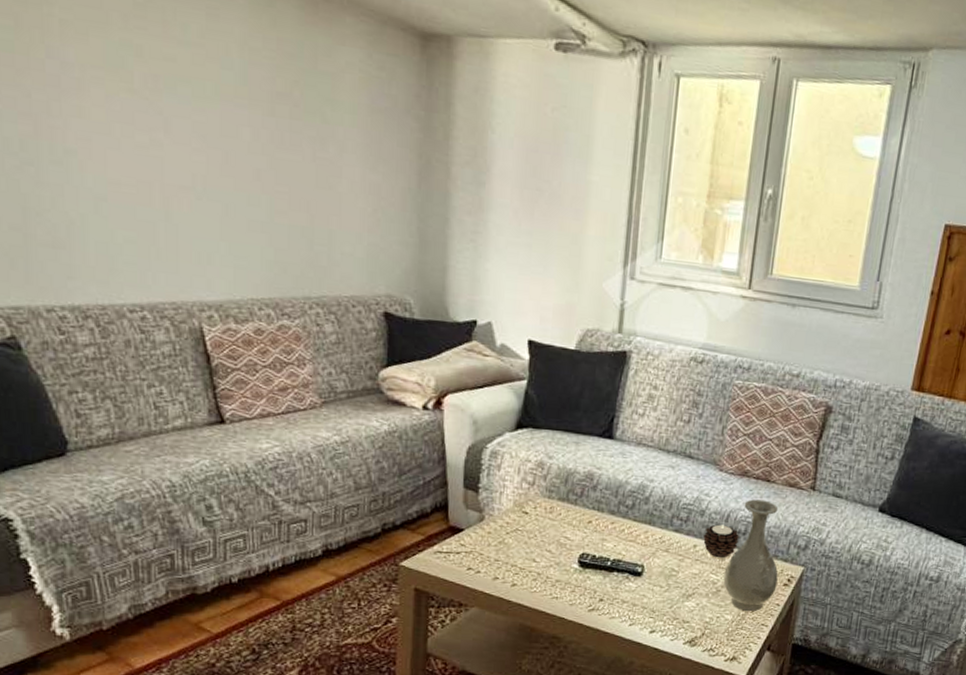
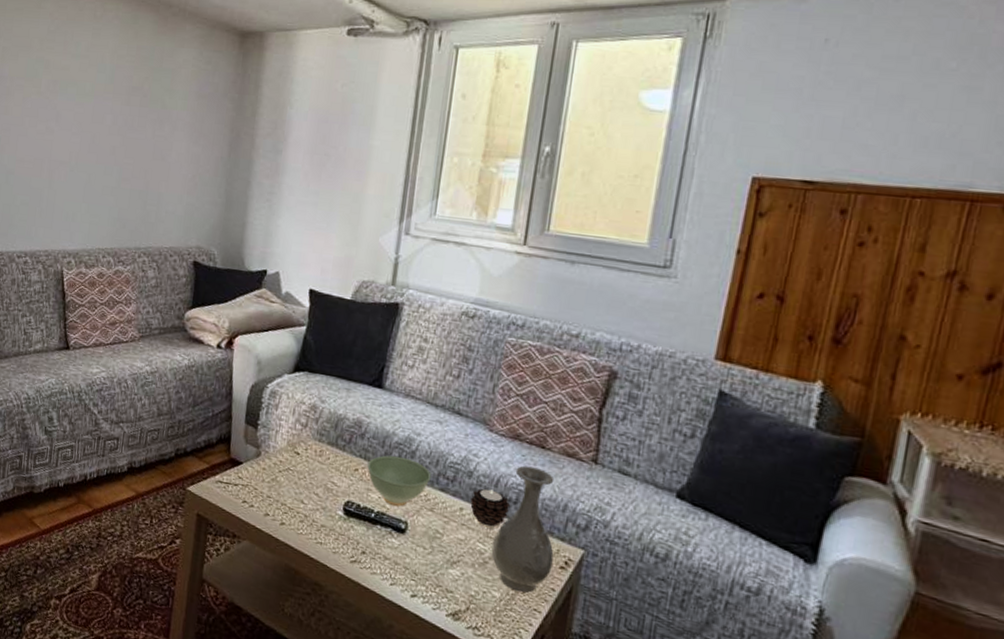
bowl: none [601,504,666,552] -> present [367,455,432,507]

